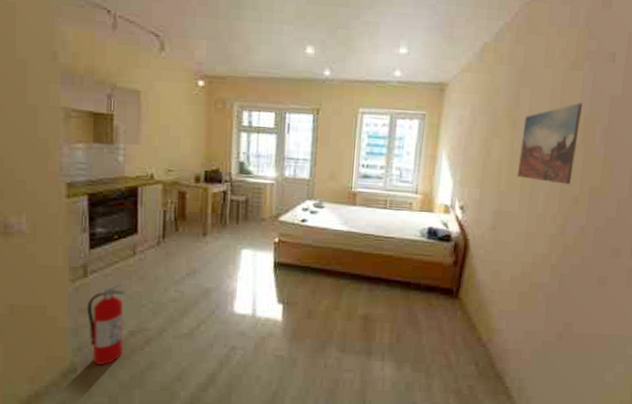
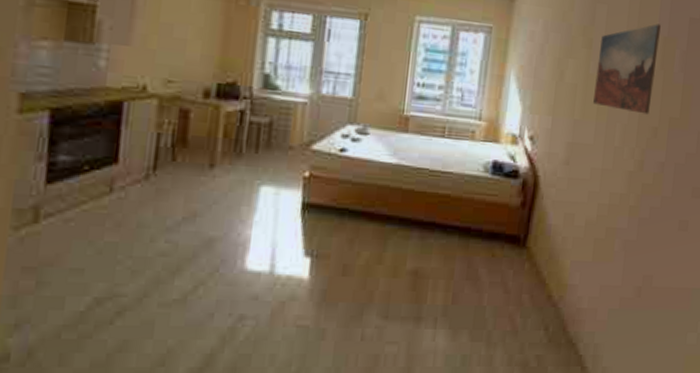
fire extinguisher: present [86,282,127,365] -> none [33,230,95,348]

